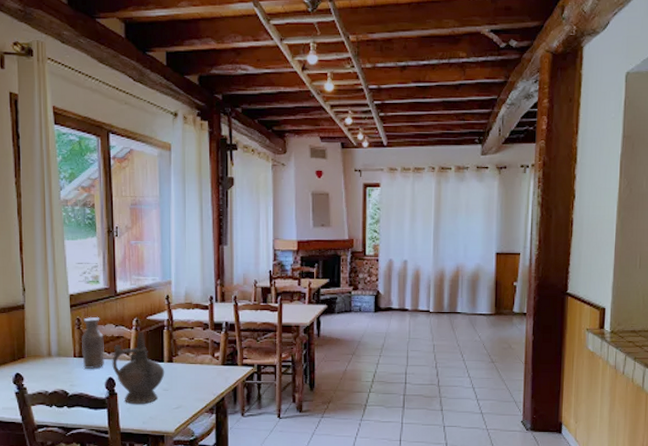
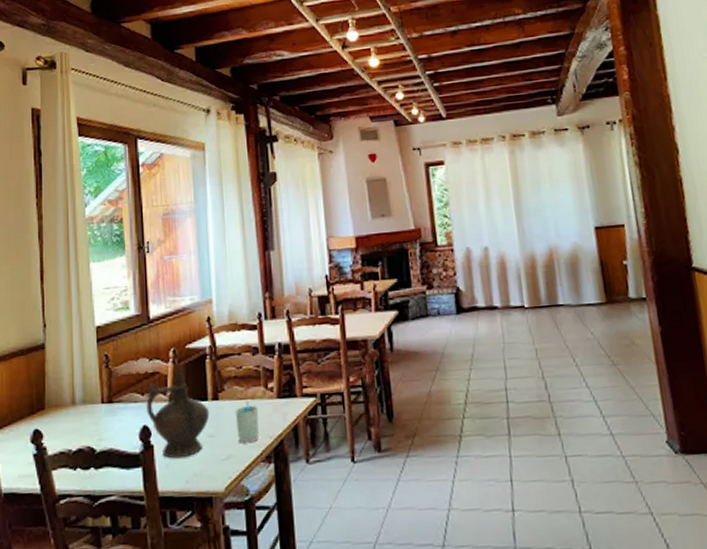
bottle: present [81,316,105,369] -> none [109,350,138,417]
cup: none [186,364,206,398] -> present [235,399,259,444]

